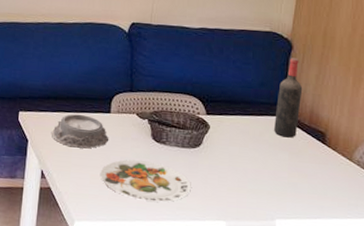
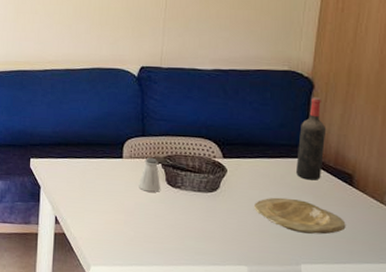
mortar: present [51,114,108,149] -> none [63,160,121,194]
plate: present [101,159,191,202] -> none [115,204,209,247]
saltshaker: none [125,113,146,147] -> present [139,158,160,192]
plate: none [233,153,318,190] -> present [253,197,346,235]

